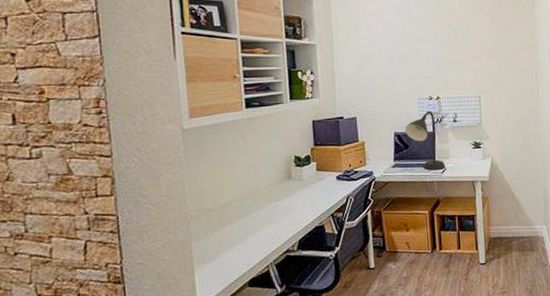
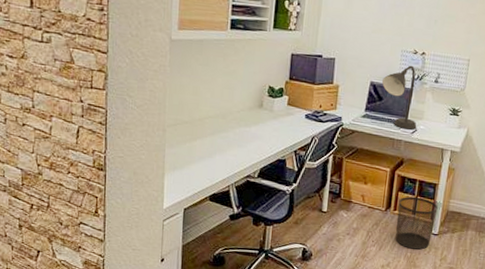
waste bin: none [443,231,481,284] -> present [395,196,438,250]

